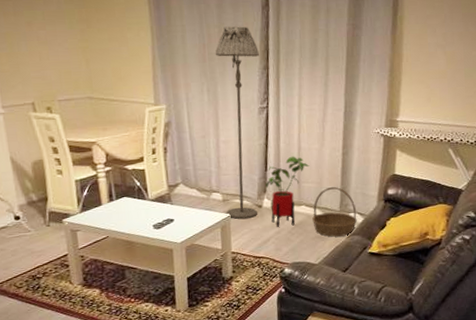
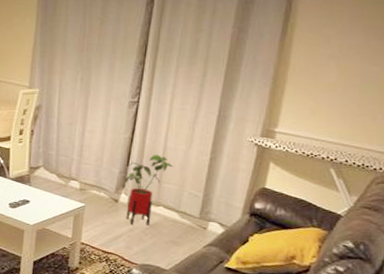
floor lamp: present [215,26,260,219] -> none [81,19,138,211]
basket: present [312,186,357,237] -> none [169,191,218,245]

